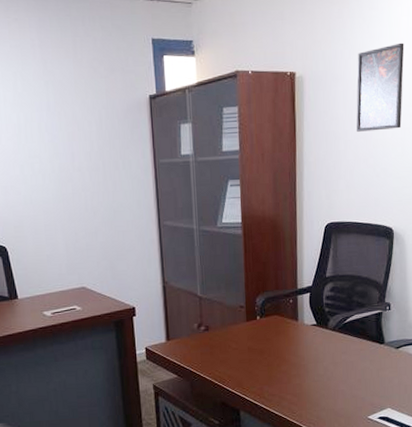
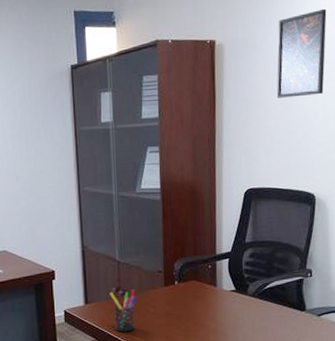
pen holder: none [192,325,219,369] -> present [110,289,136,332]

